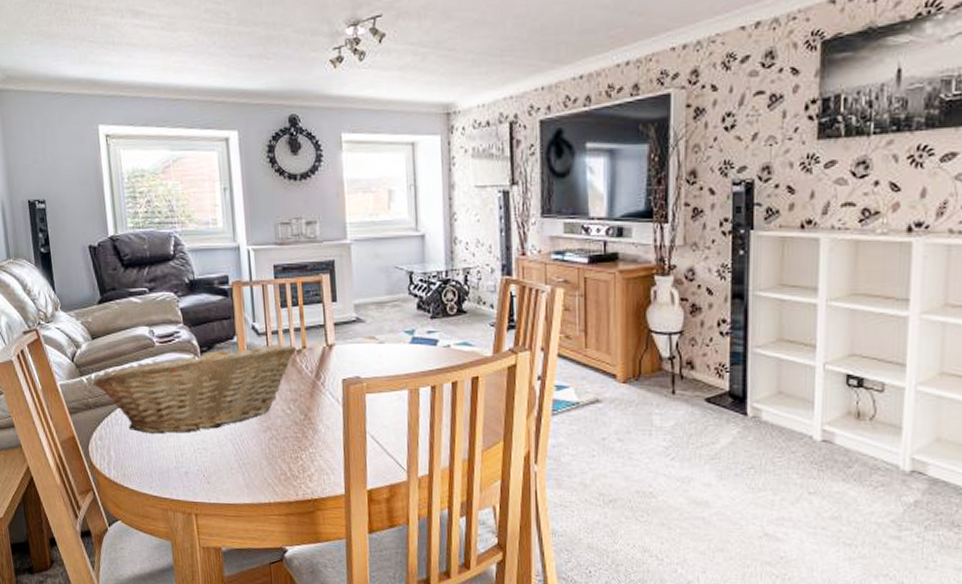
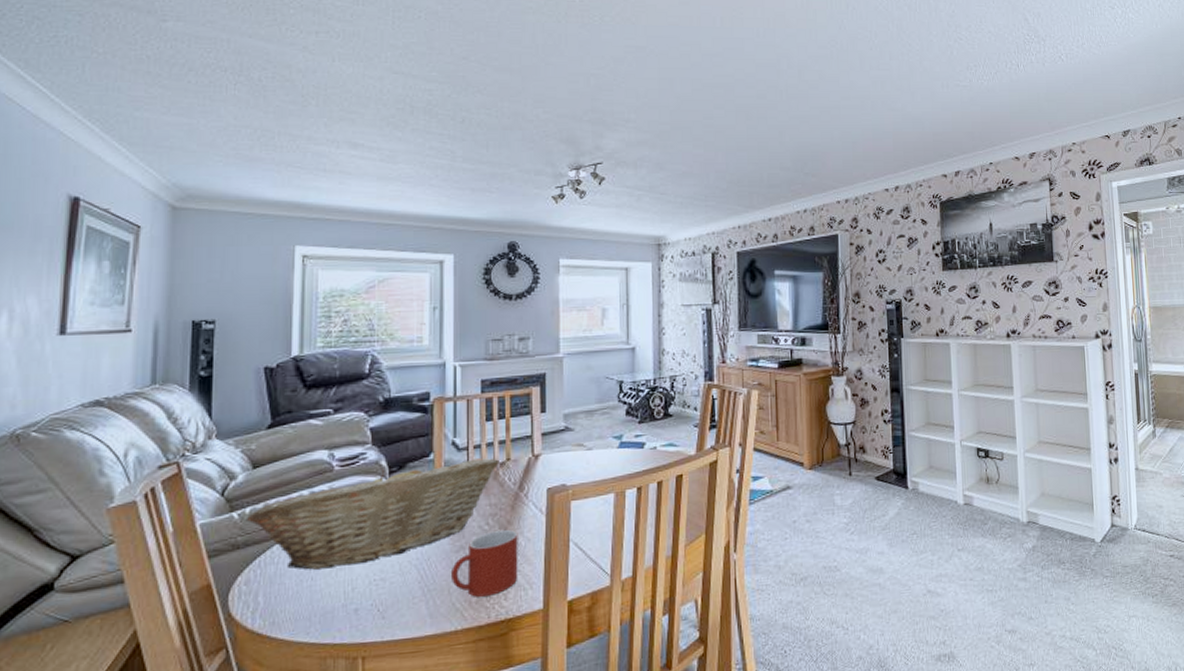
mug: none [260,415,320,476] -> present [450,529,518,597]

